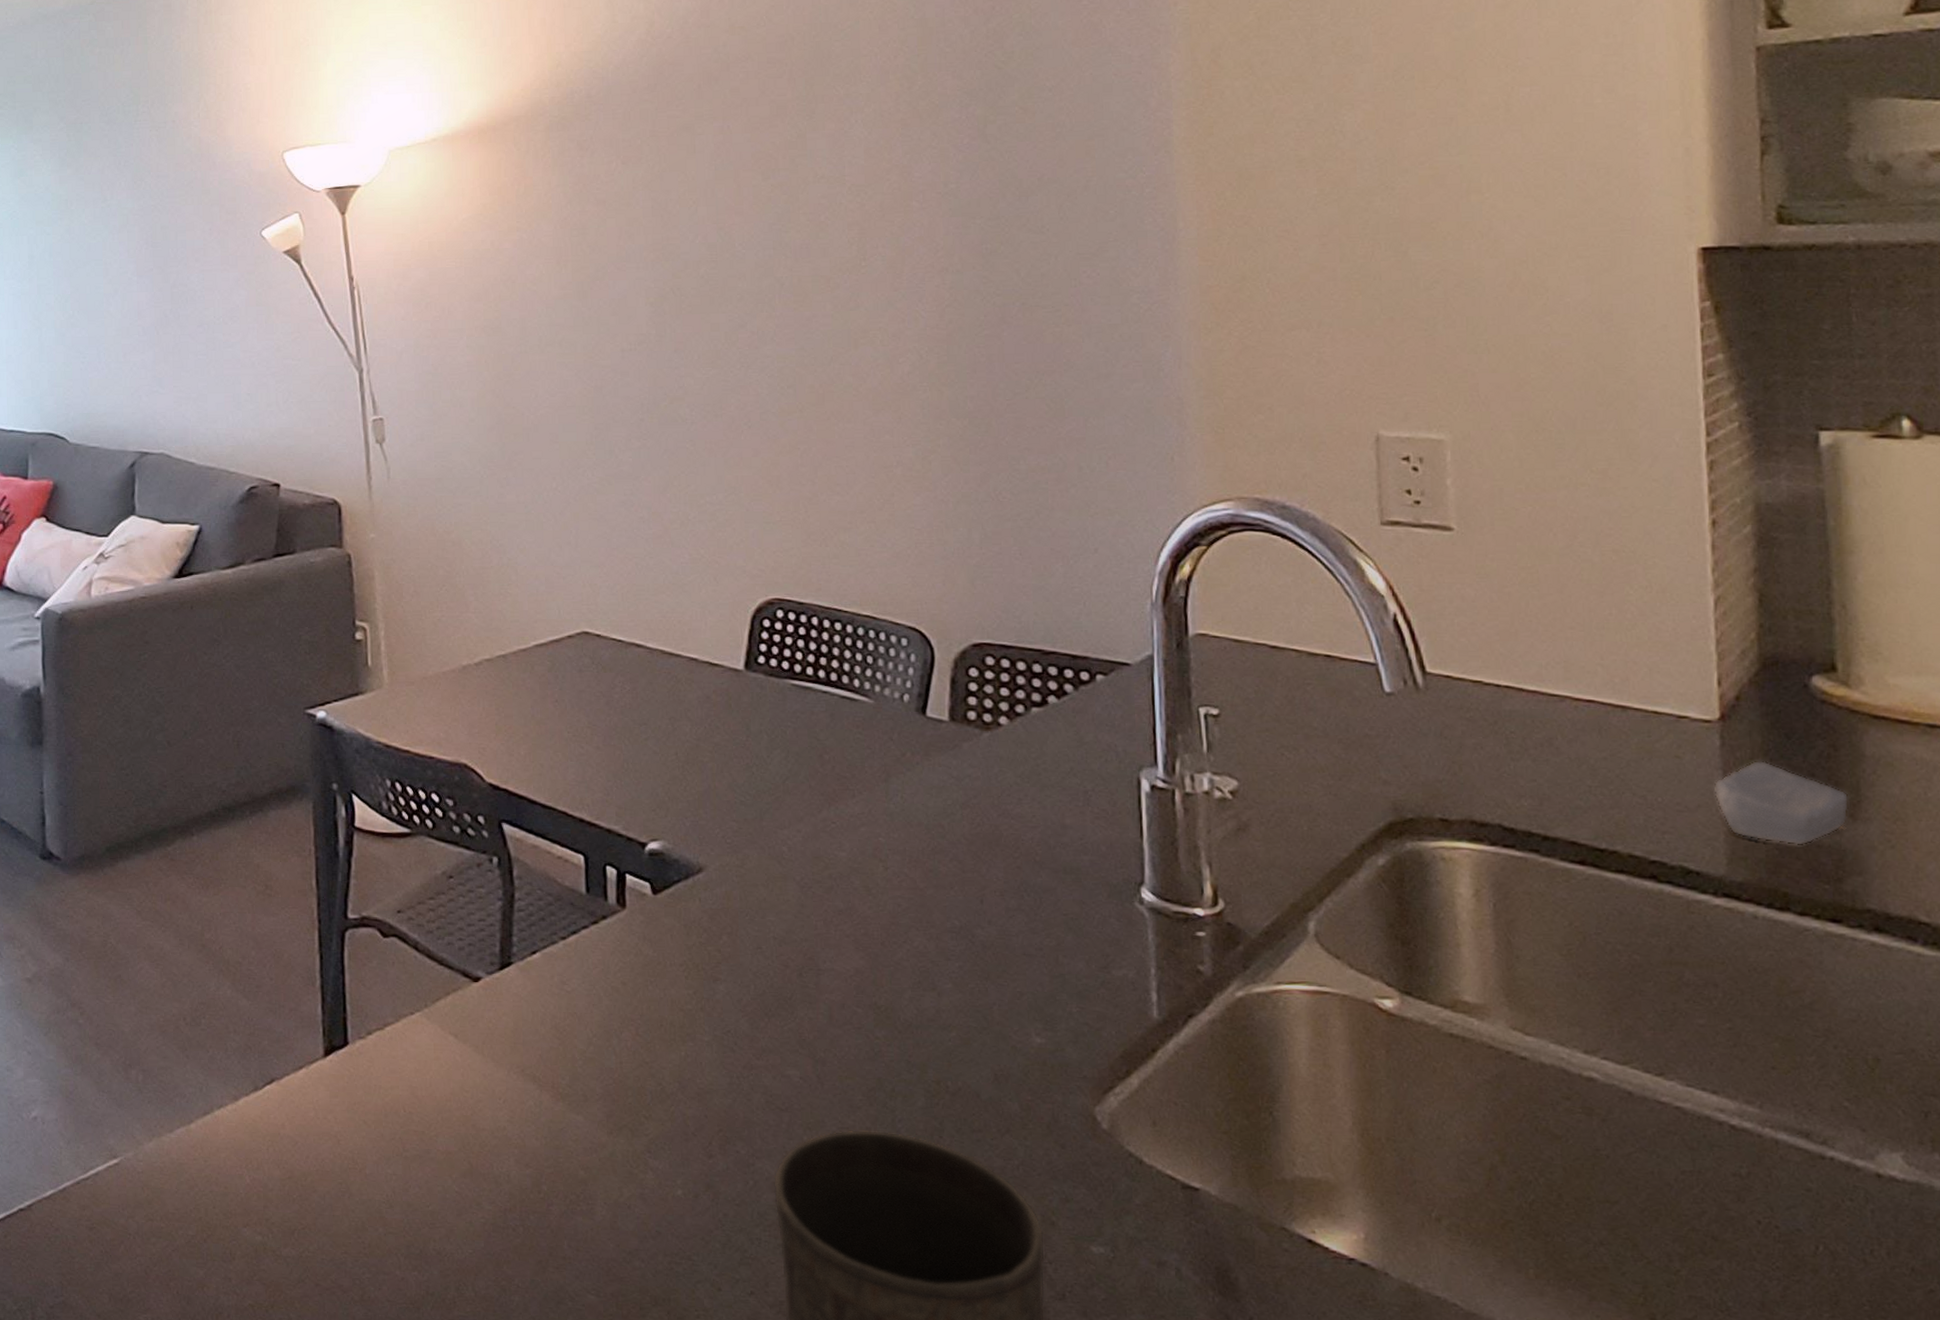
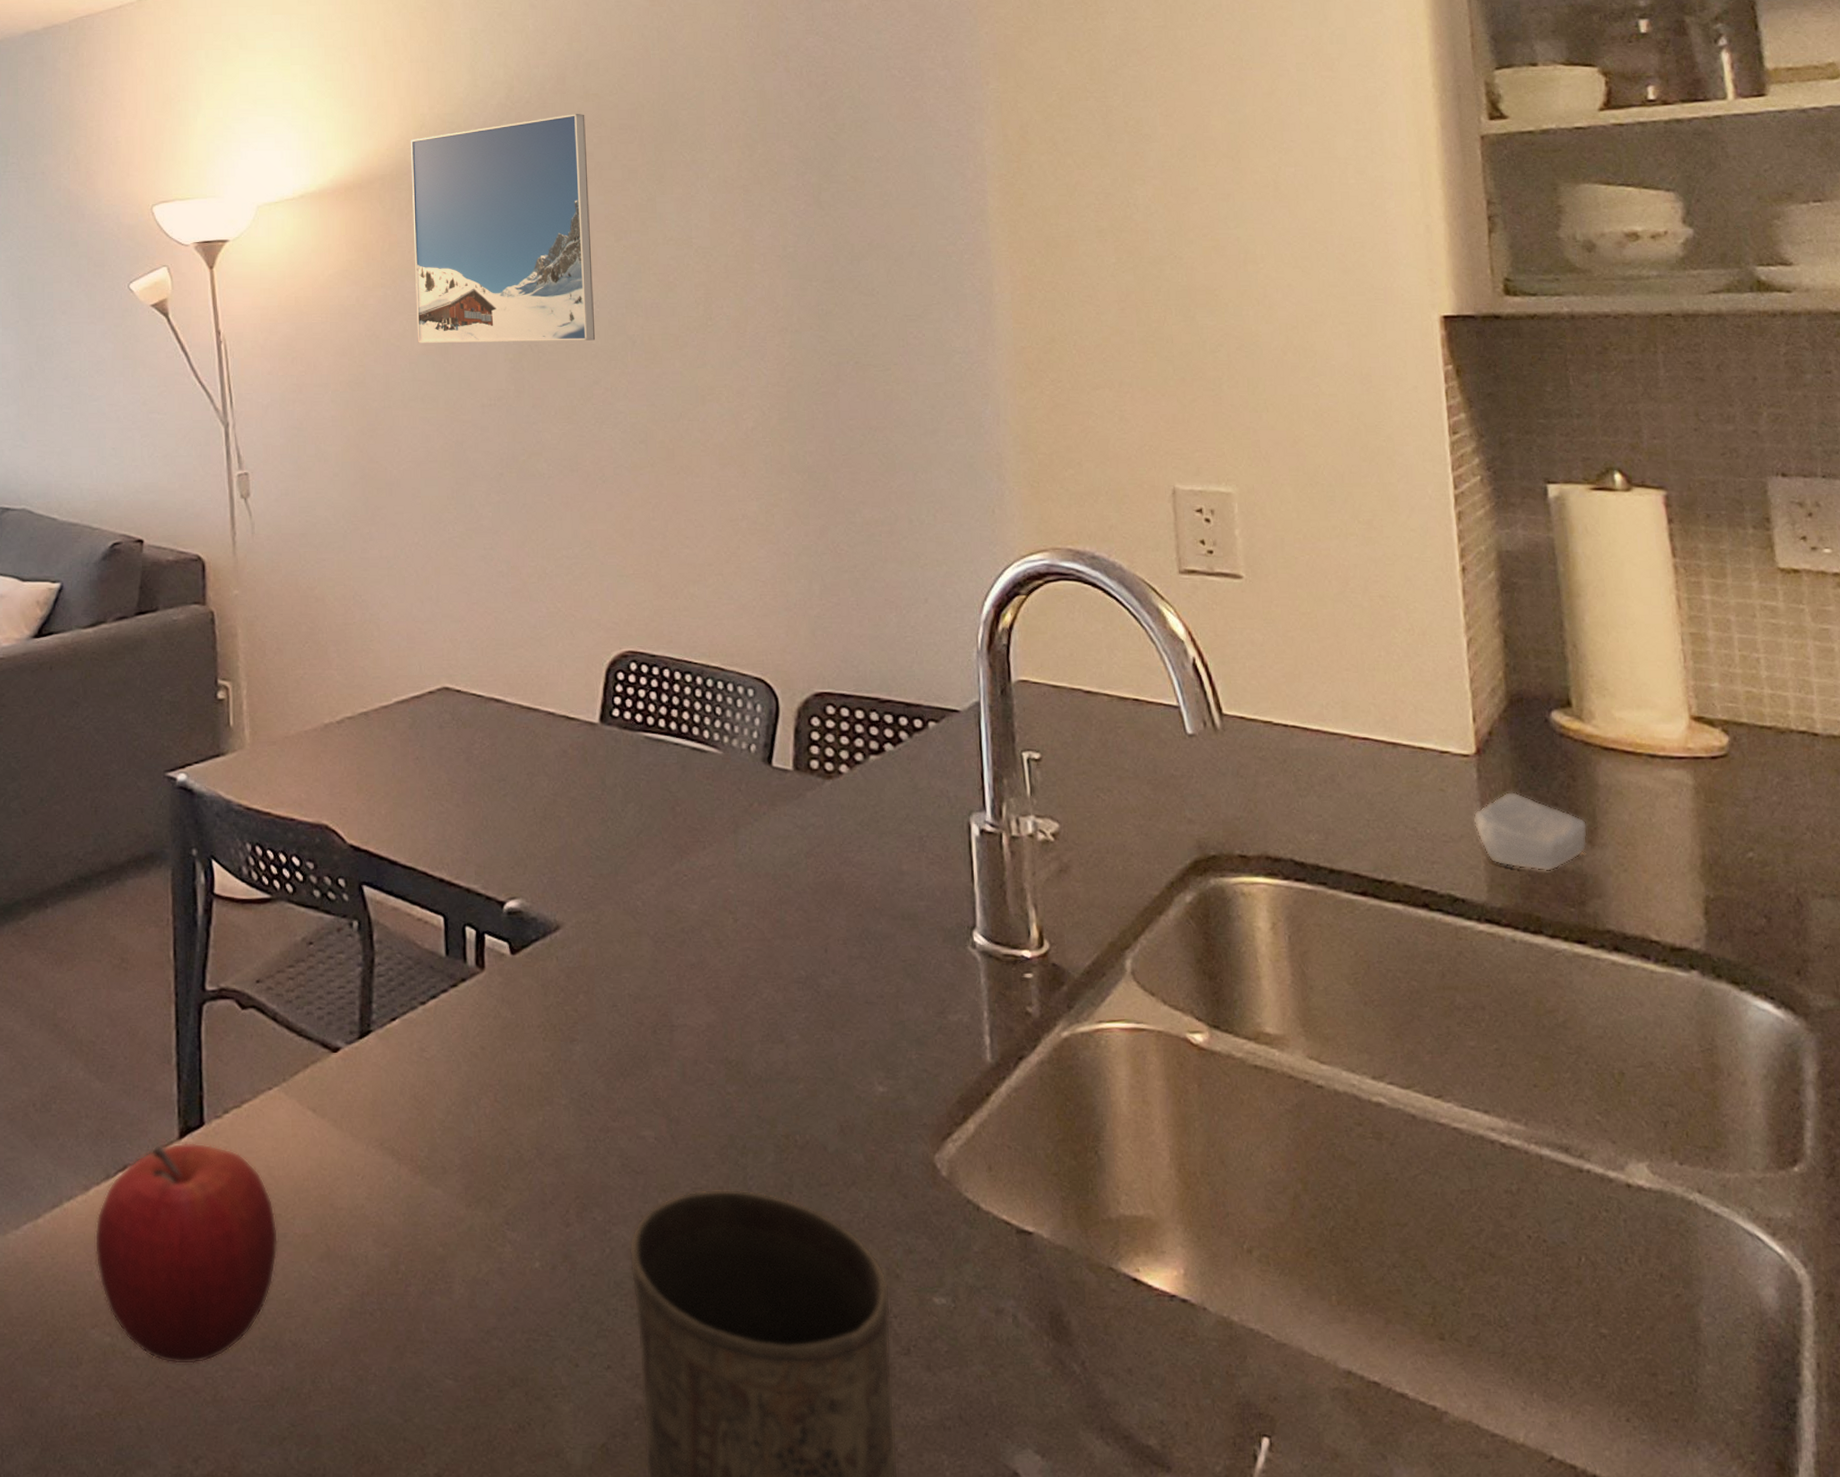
fruit: none [244,1060,422,1266] -> present [94,1143,279,1365]
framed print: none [546,47,741,287] -> present [410,113,596,343]

